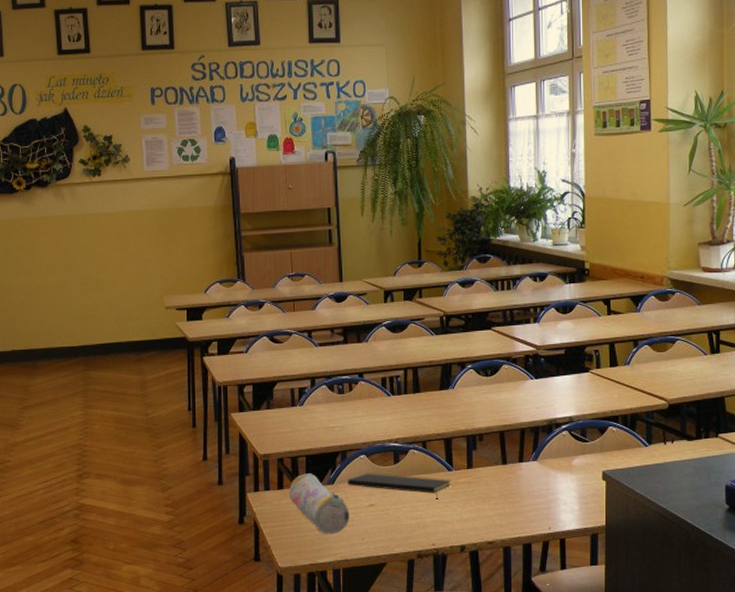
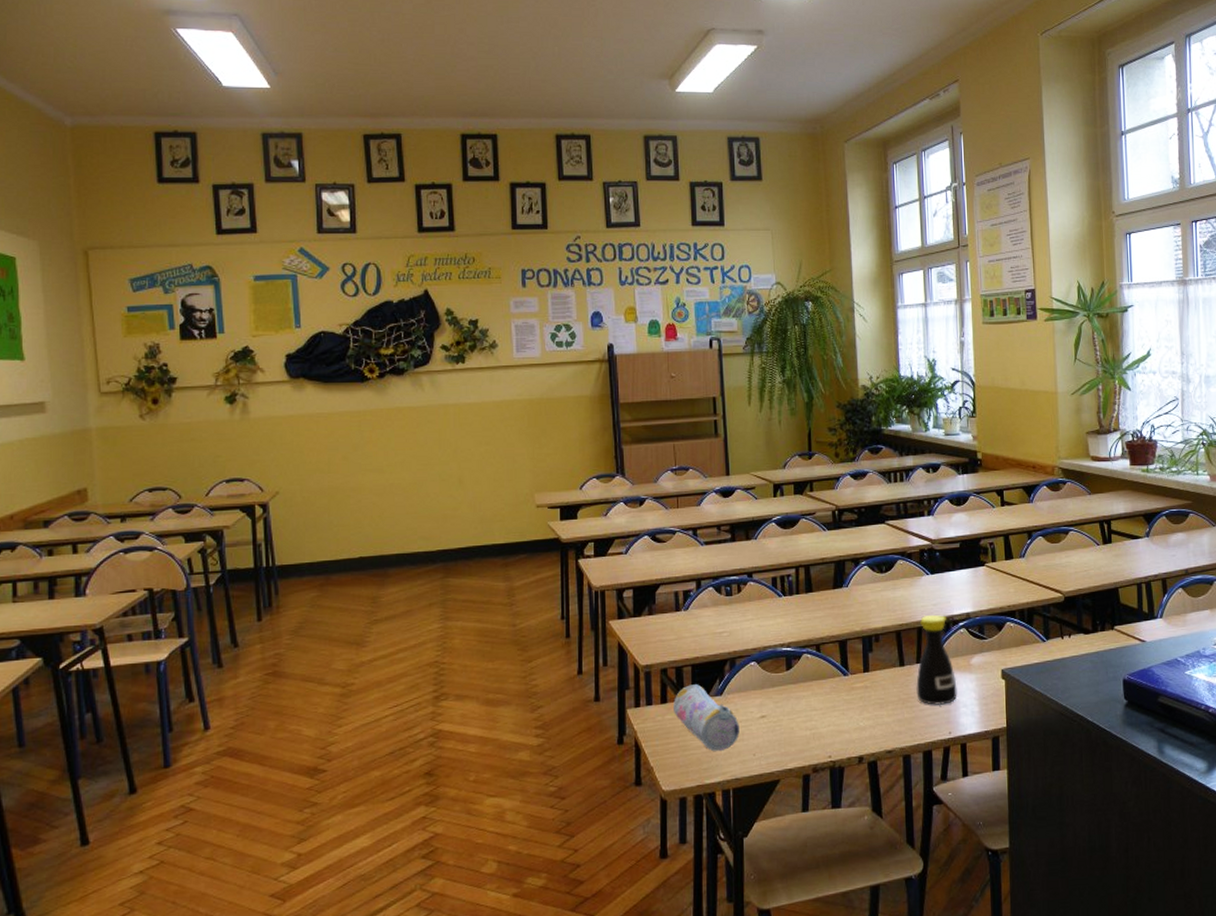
notepad: present [348,473,451,499] -> none [737,680,847,707]
bottle: none [518,418,558,502] -> present [916,615,957,705]

